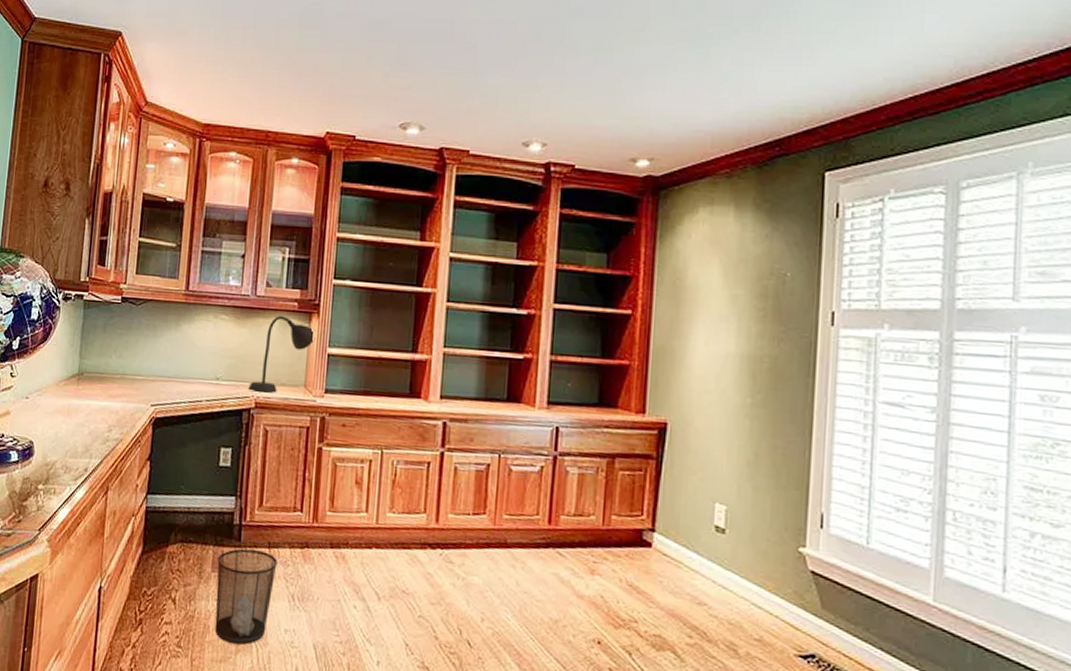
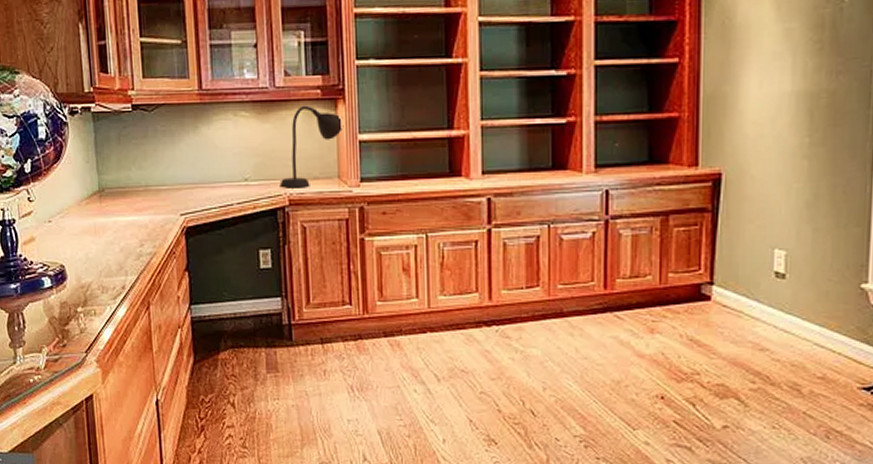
waste bin: present [214,548,278,645] -> none [271,347,332,439]

